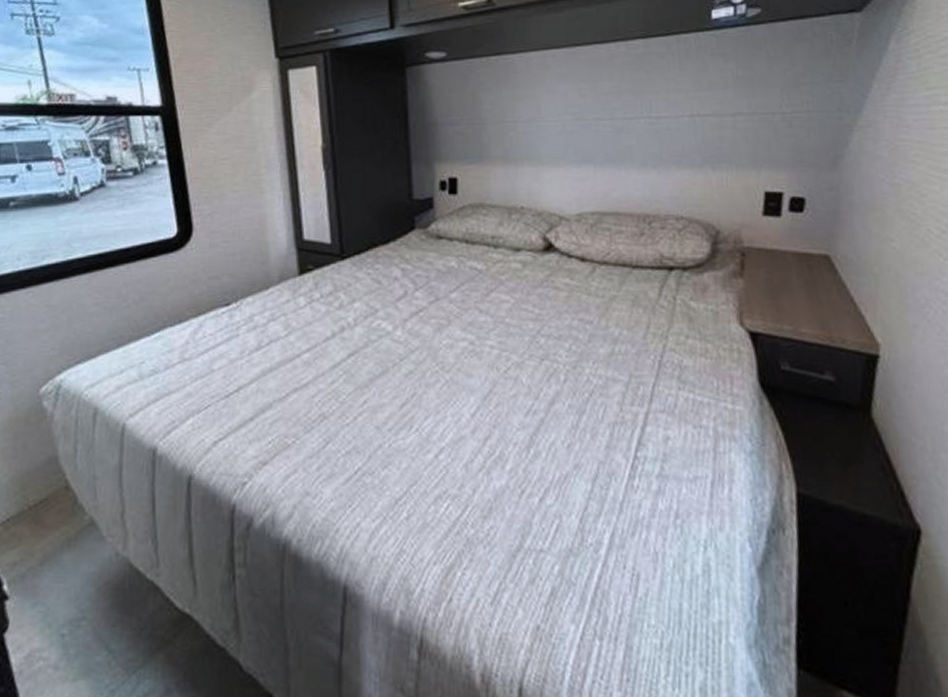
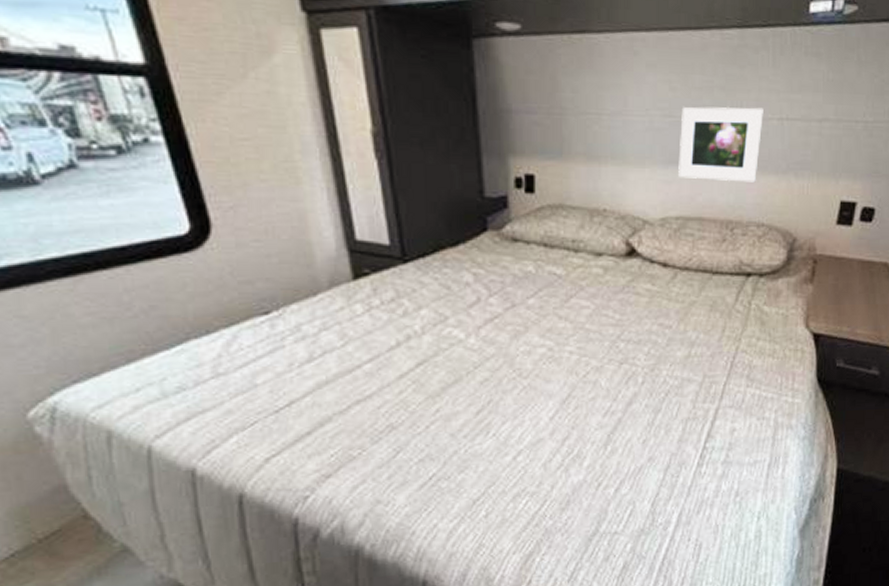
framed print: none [591,106,674,177] -> present [678,107,763,183]

